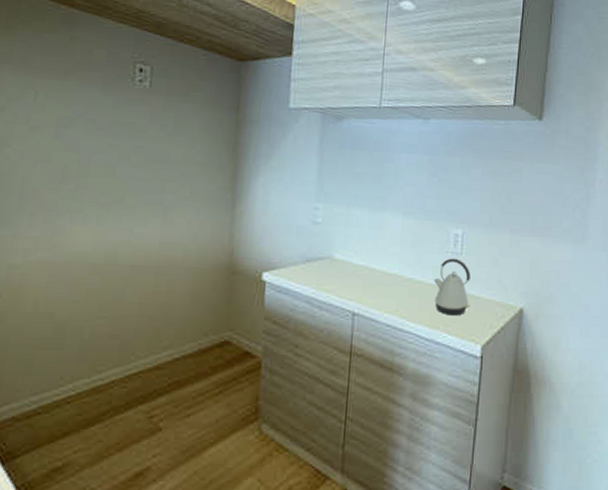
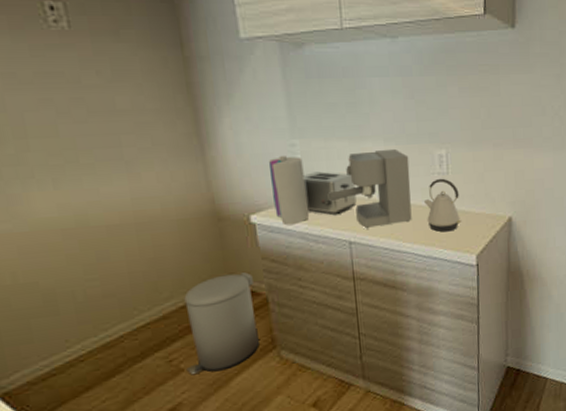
pedal bin: none [163,330,252,437] -> present [184,272,259,375]
paper towel holder: none [287,218,323,288] -> present [268,156,310,226]
toaster: none [318,236,368,283] -> present [303,171,357,216]
coffee maker: none [341,222,425,302] -> present [329,148,412,229]

